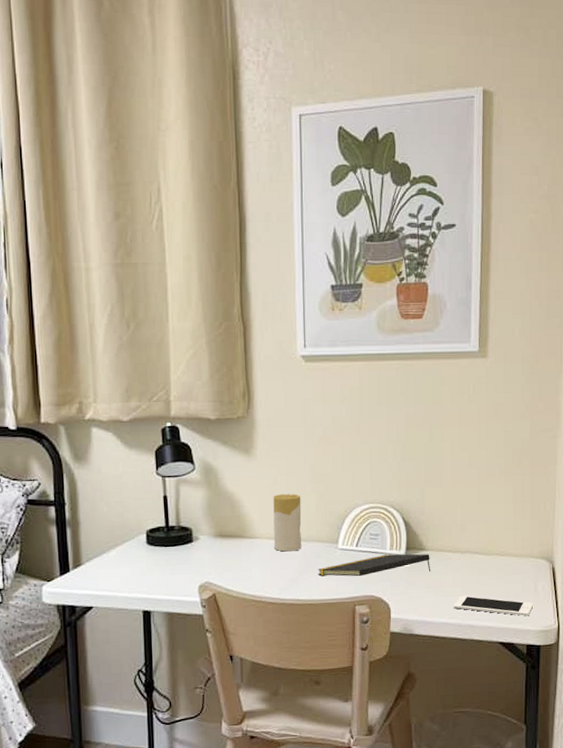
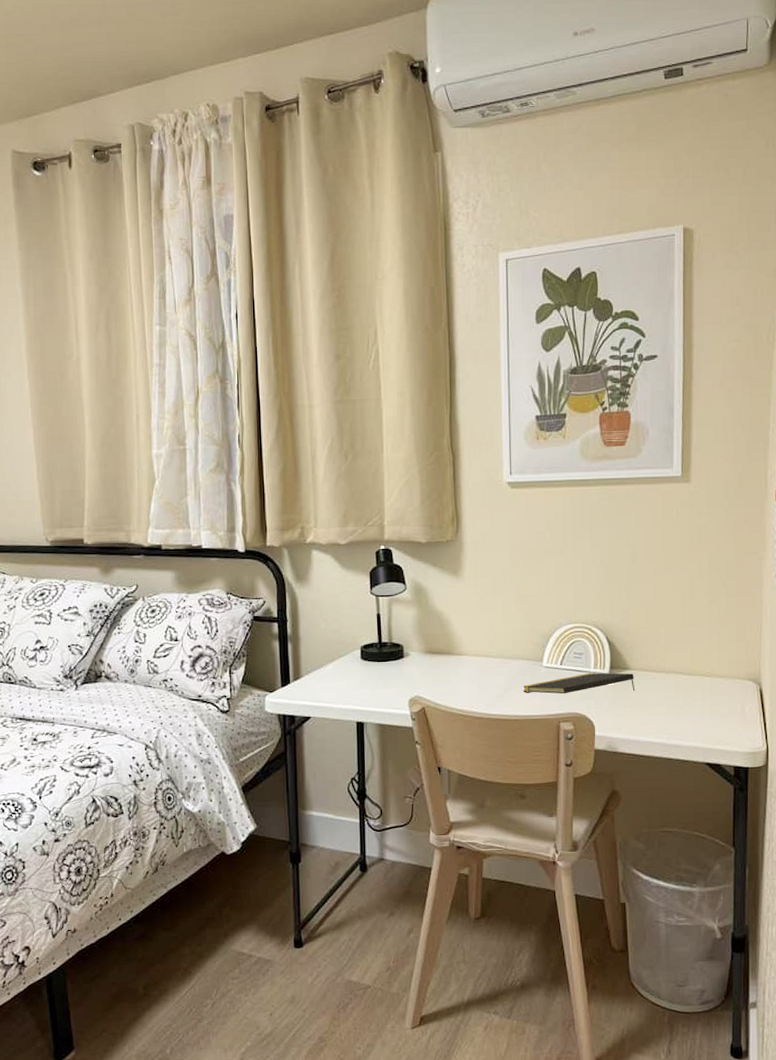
candle: present [273,494,302,552] -> none [480,613,507,669]
cell phone: present [454,596,534,617] -> none [658,715,741,738]

